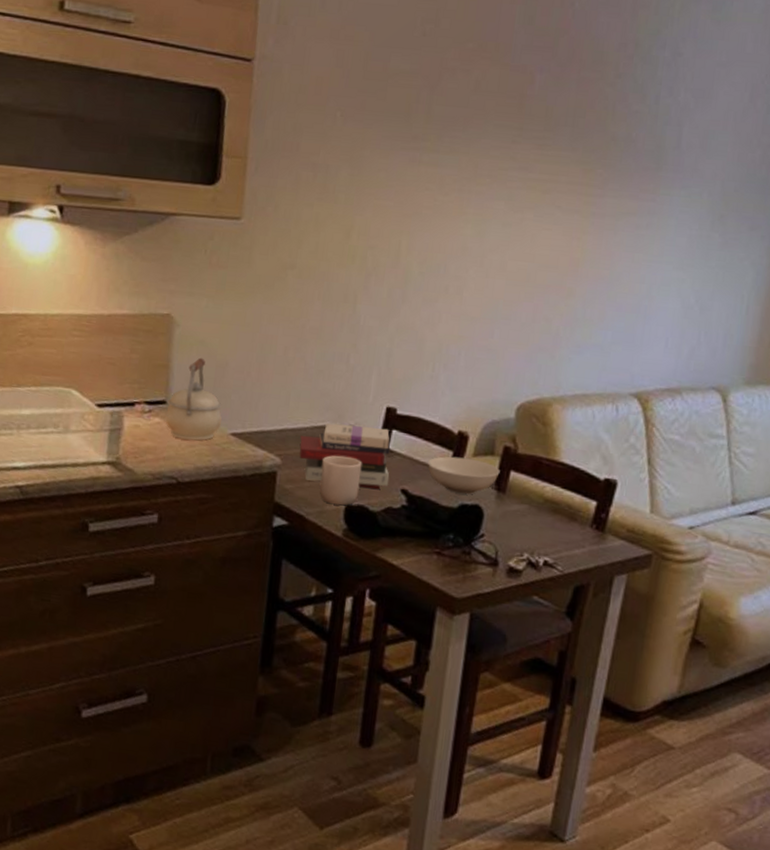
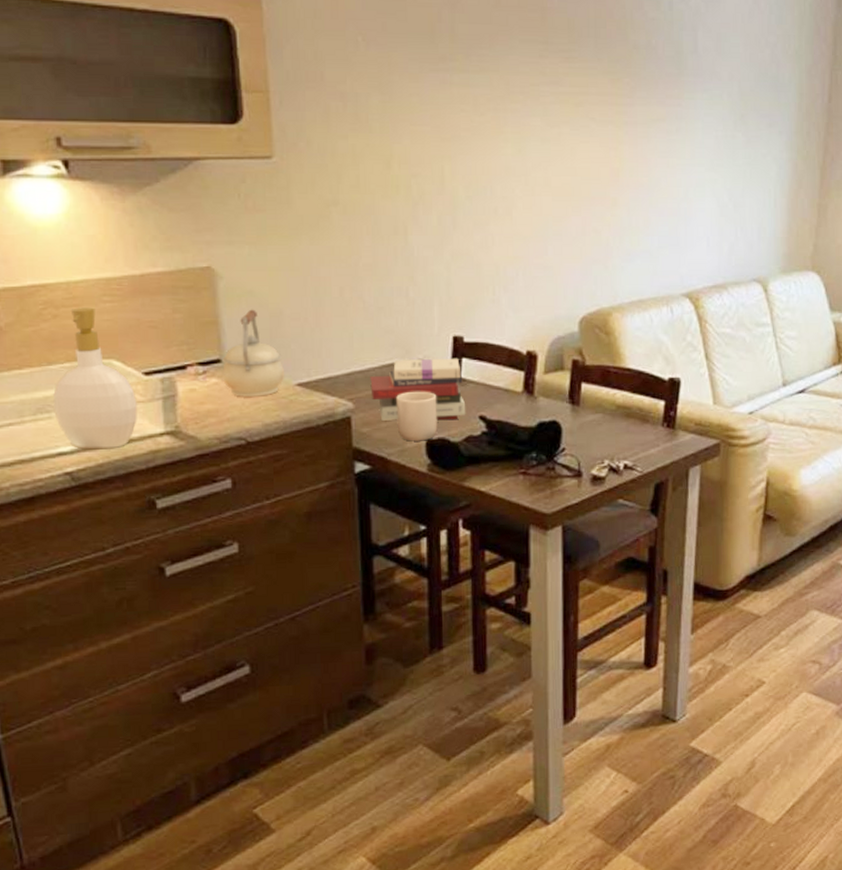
soap bottle: none [15,338,88,471] -> present [53,307,138,450]
bowl: present [427,456,500,495] -> none [500,376,572,412]

